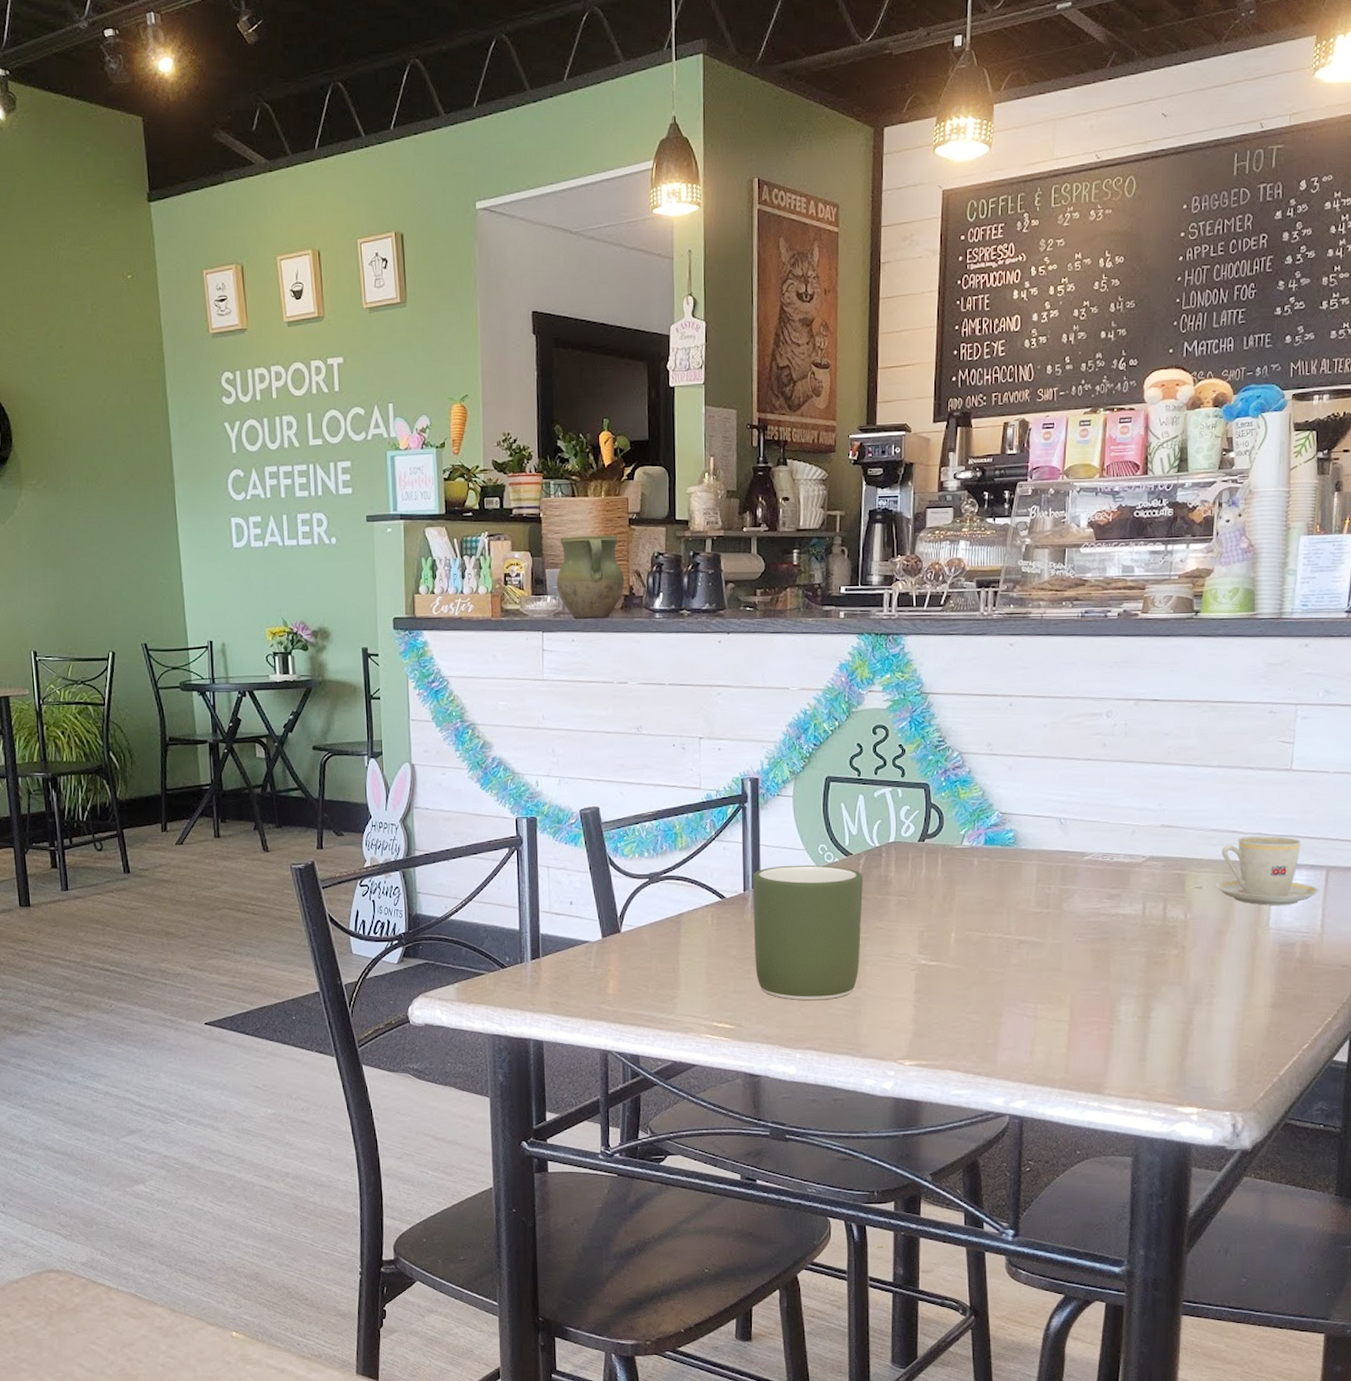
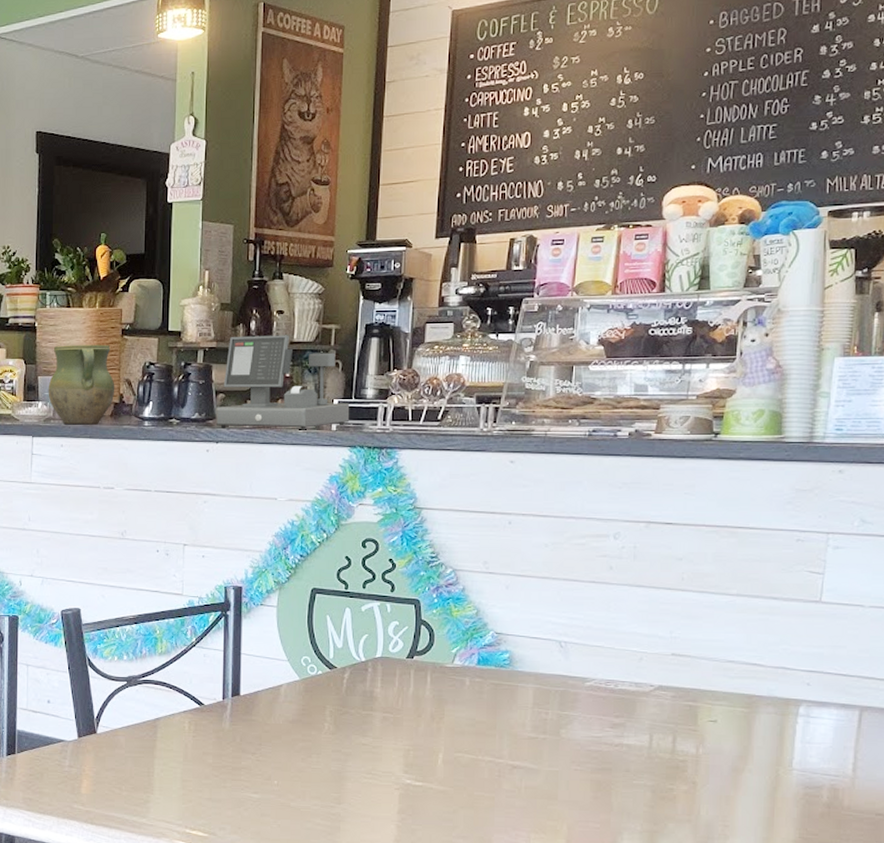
cash register: none [726,522,857,619] -> present [215,335,350,430]
mug: present [753,865,863,1001] -> none [232,675,347,814]
teacup: present [1215,836,1319,905] -> none [731,670,851,745]

